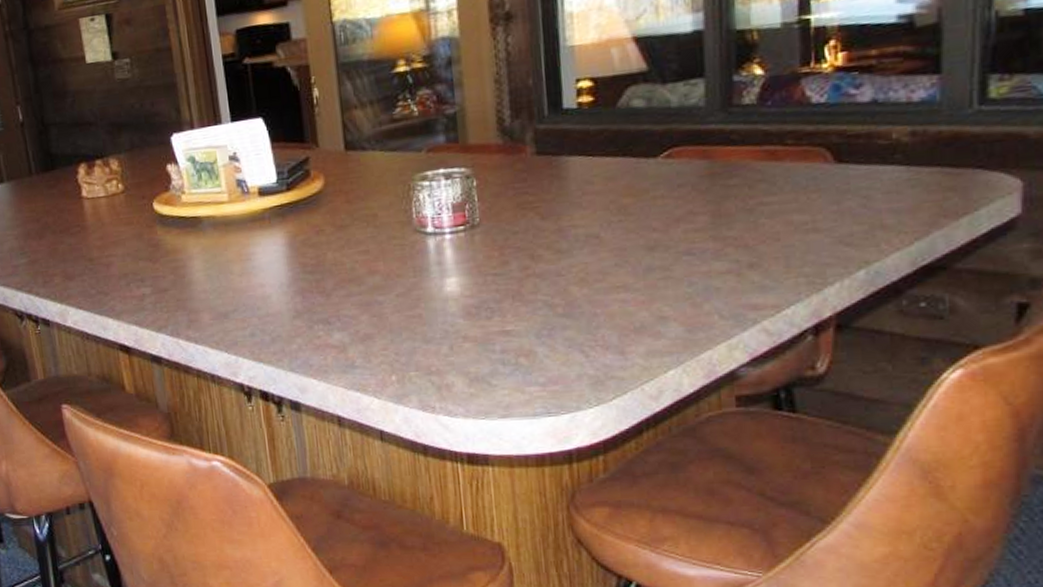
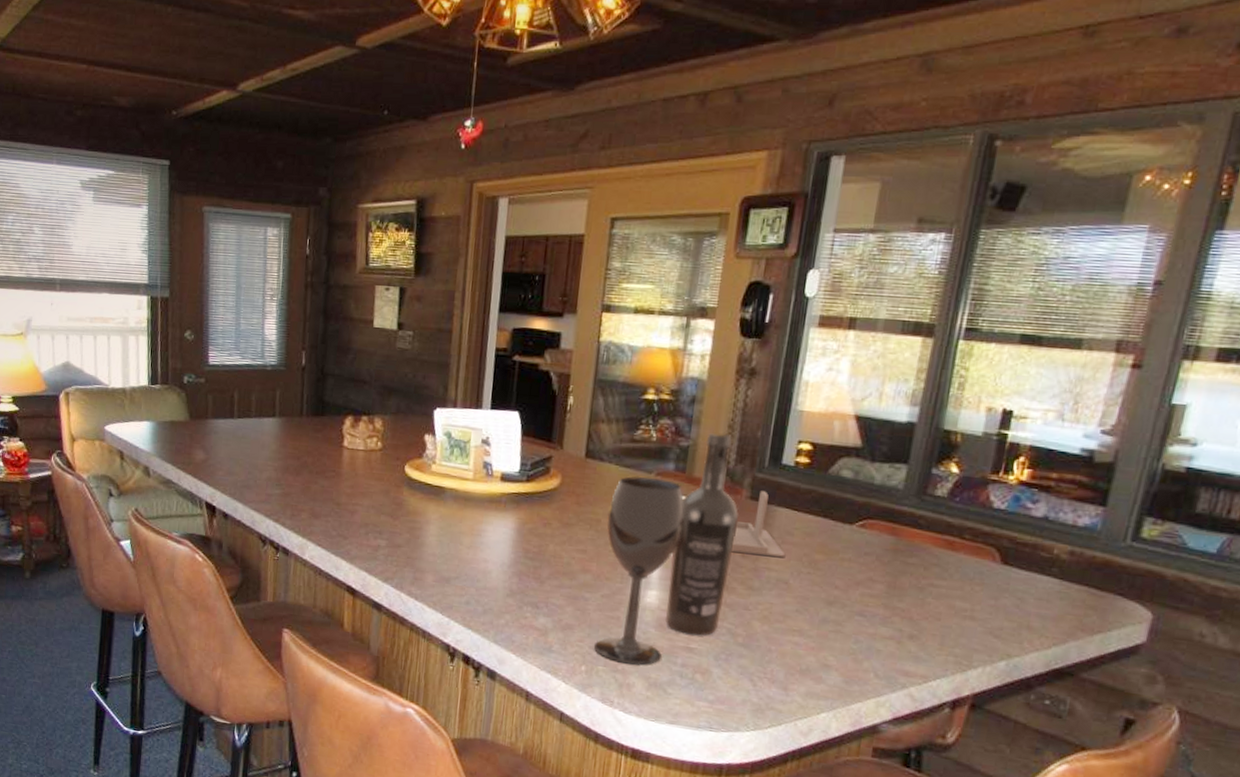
wine glass: none [383,154,477,364] -> present [593,476,685,665]
wine bottle: none [462,89,533,317] -> present [665,432,740,635]
napkin holder: none [526,142,590,216] -> present [732,491,786,557]

